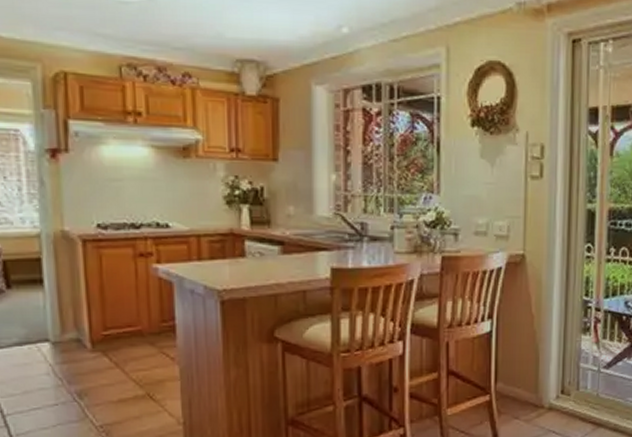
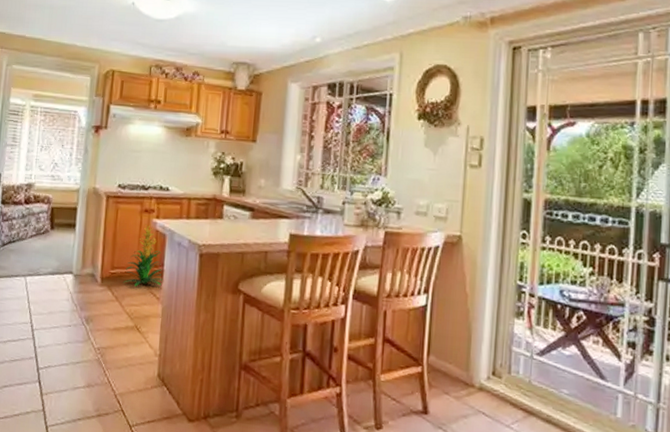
indoor plant: none [122,271,177,348] -> present [123,224,163,287]

